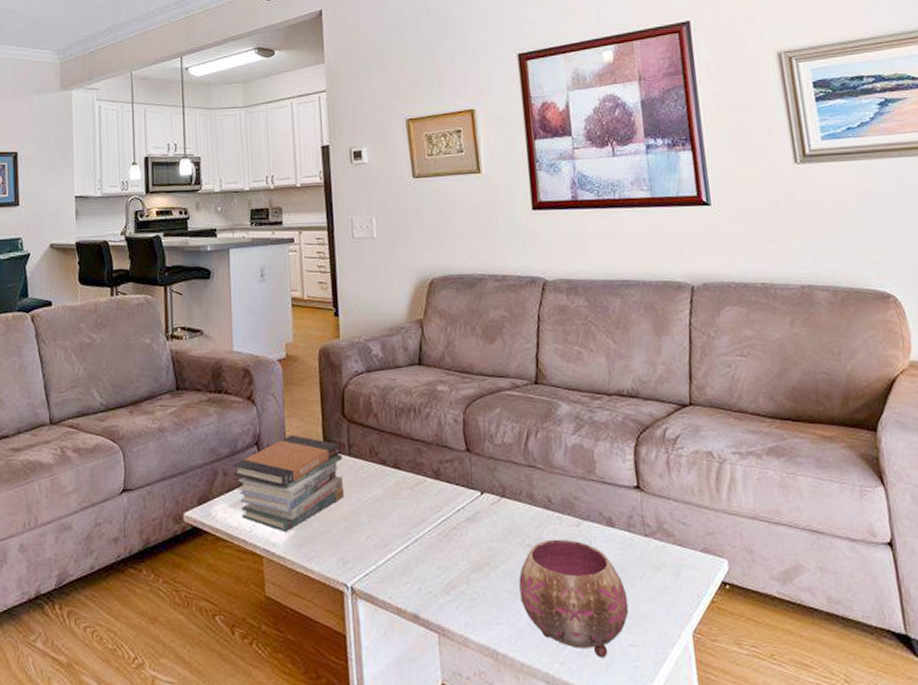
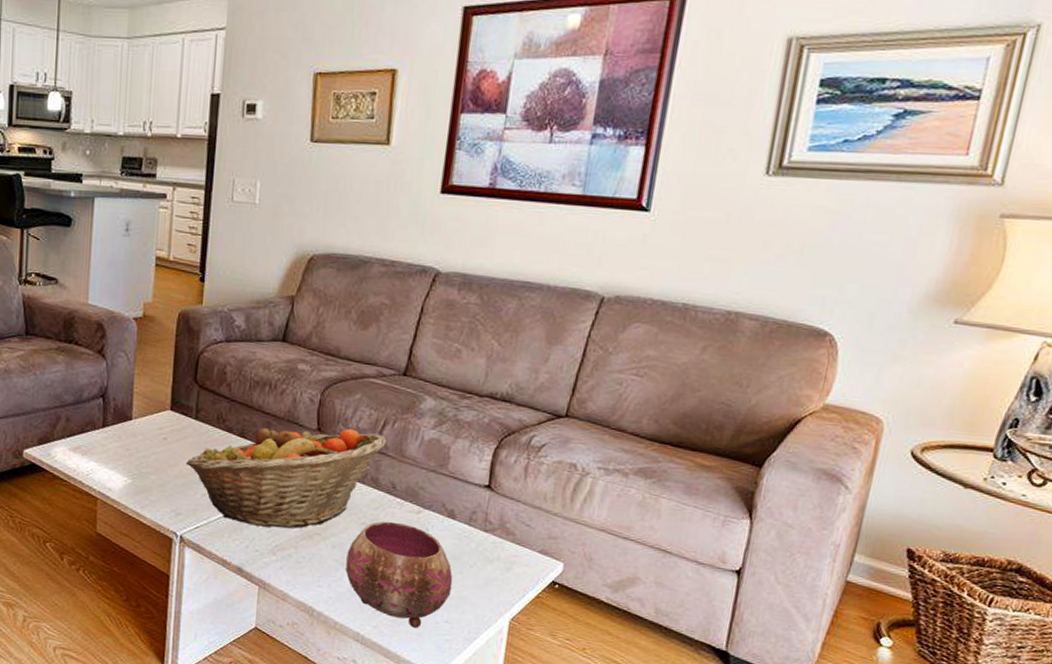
book stack: present [233,435,345,533] -> none [76,392,189,481]
fruit basket: none [345,445,533,564] -> present [185,426,386,529]

